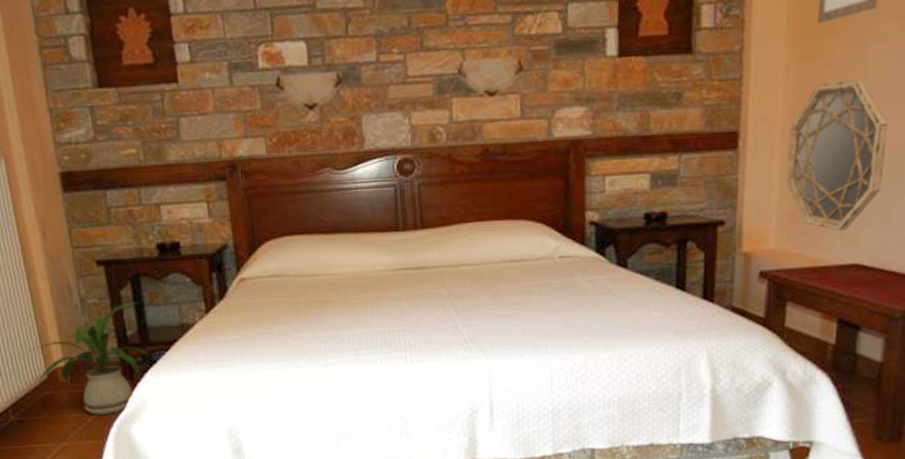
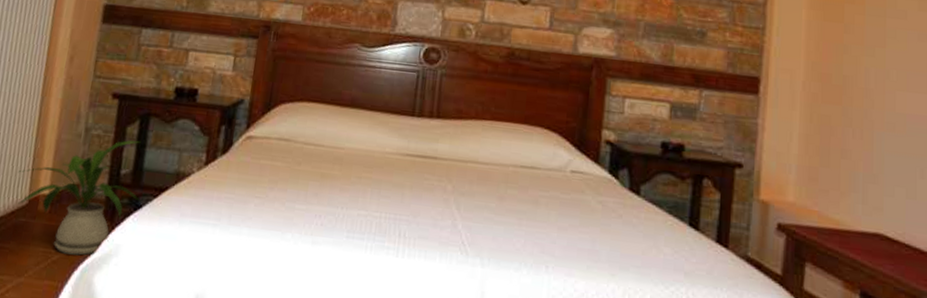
home mirror: present [786,80,888,231] -> none [806,46,909,196]

